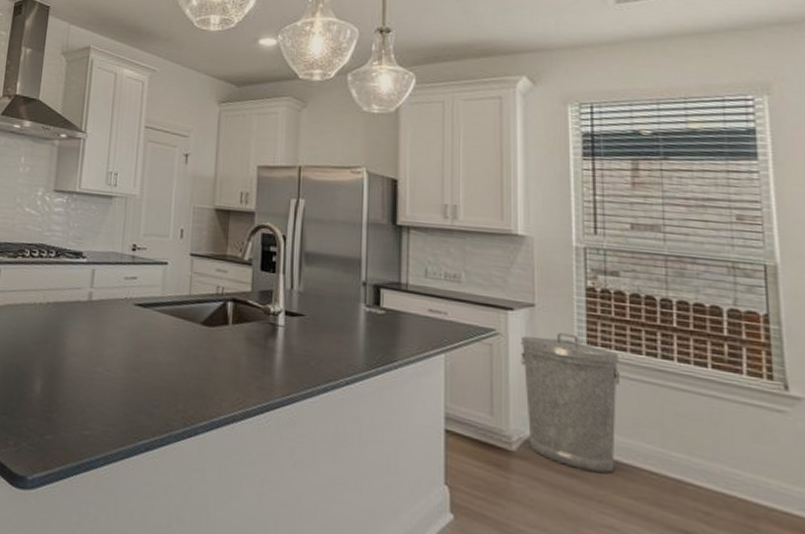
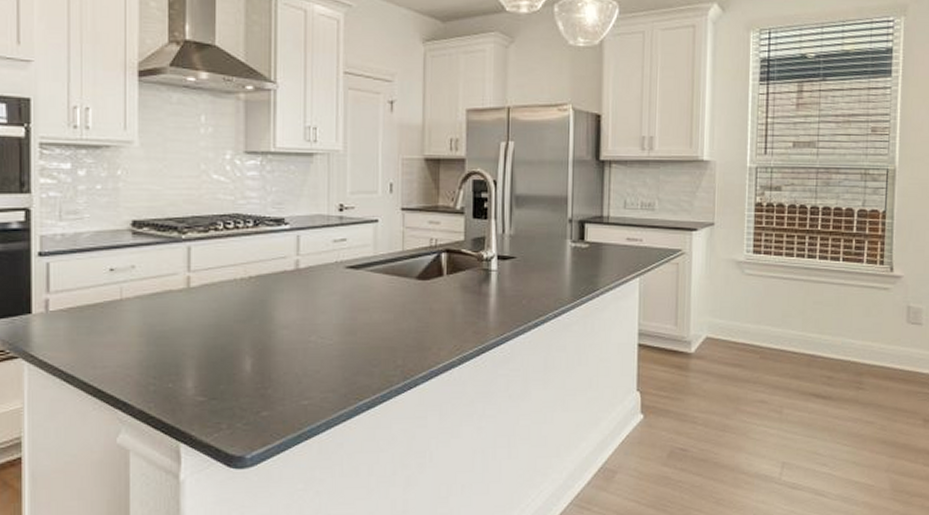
trash can: present [520,332,619,474] -> none [701,246,776,360]

